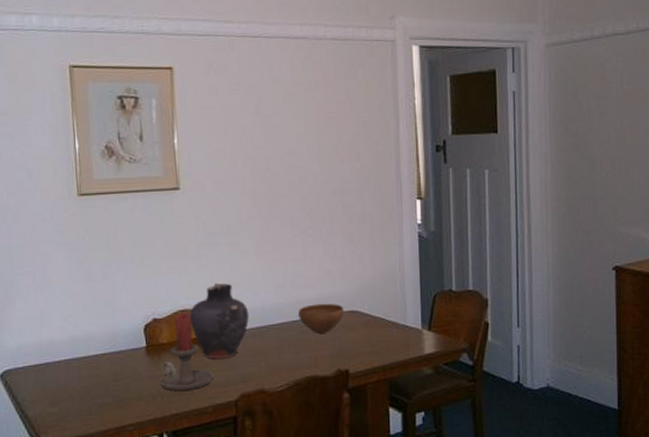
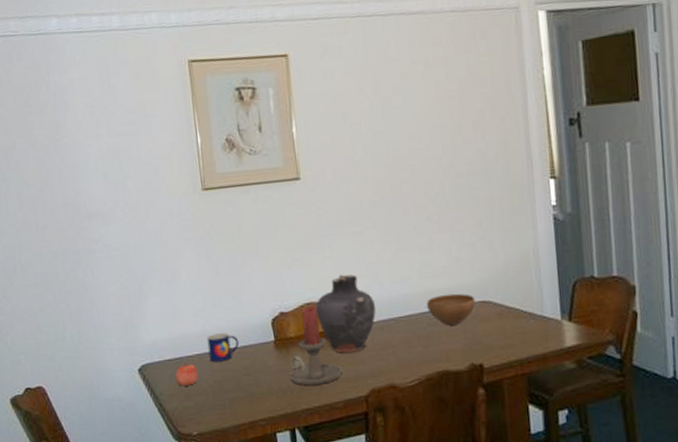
apple: none [39,368,65,393] -> present [175,362,199,387]
mug: none [75,338,110,368] -> present [207,333,240,362]

